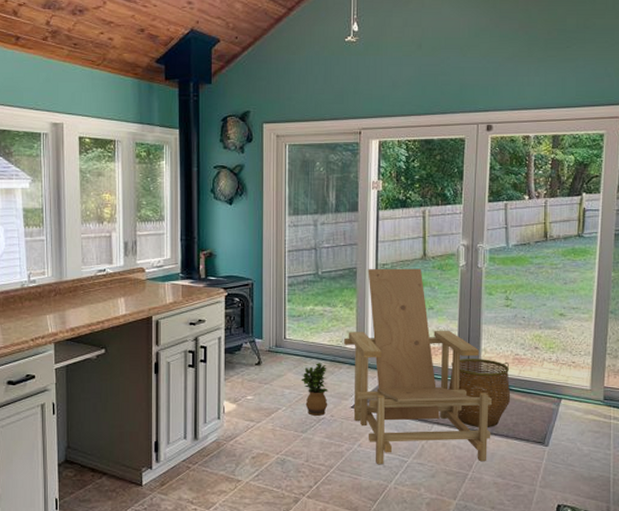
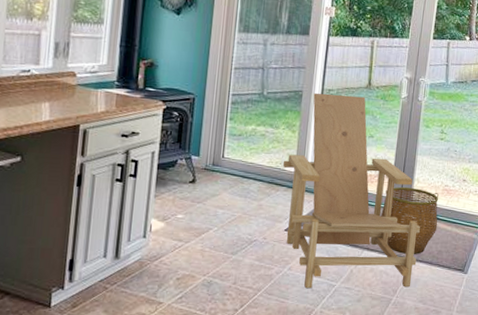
potted plant: present [301,363,328,416] -> none [235,184,264,238]

